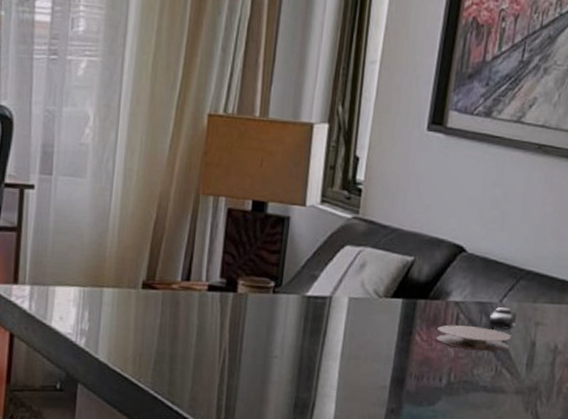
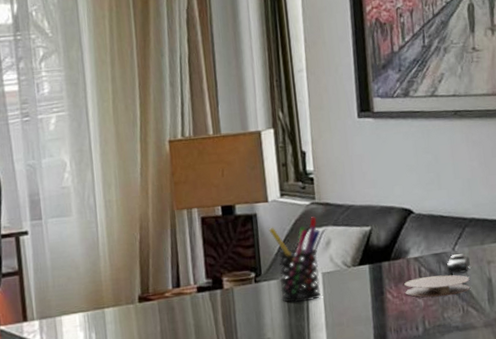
pen holder: none [299,233,357,325] -> present [268,216,321,303]

